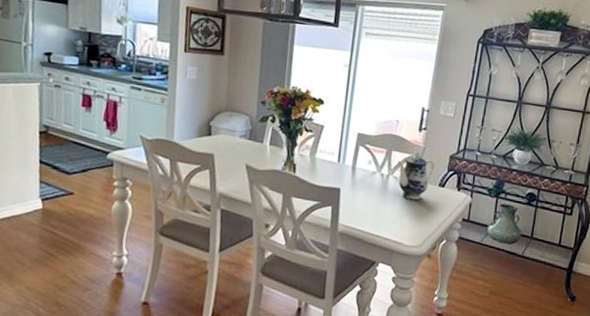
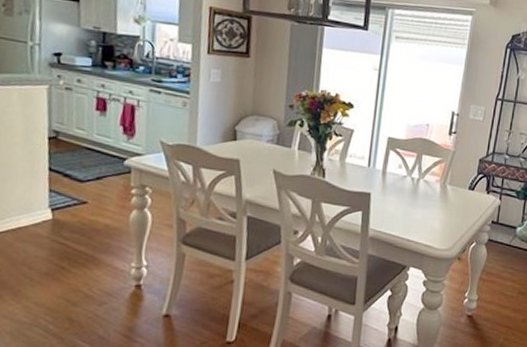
teapot: present [397,151,434,200] -> none [428,155,464,204]

